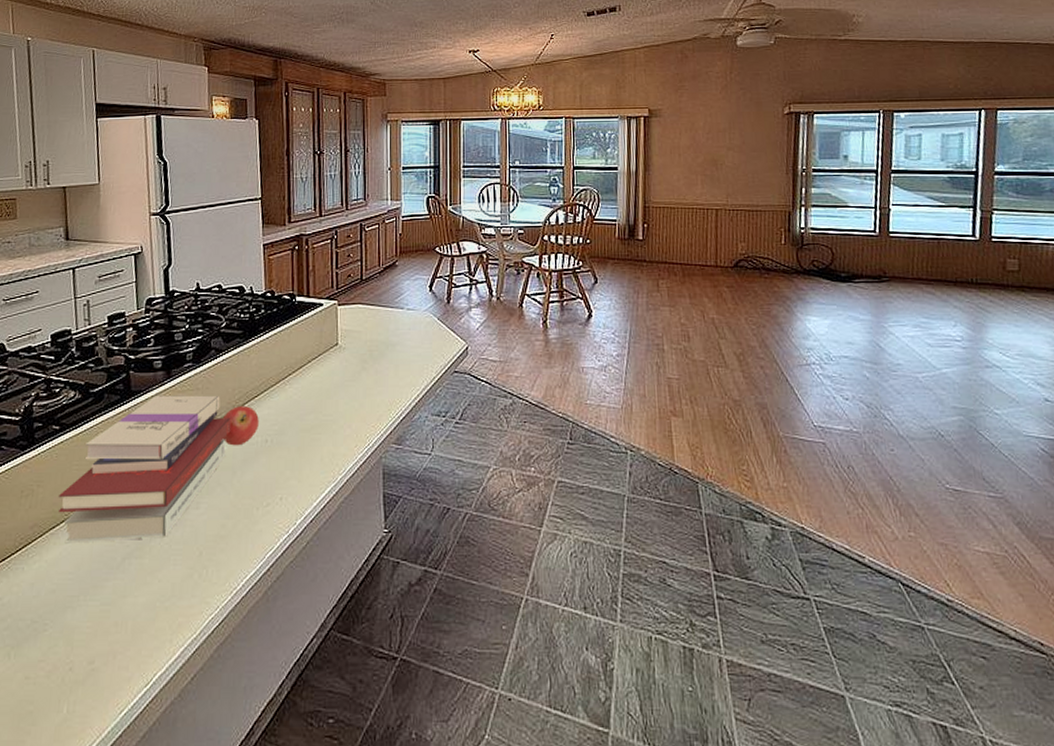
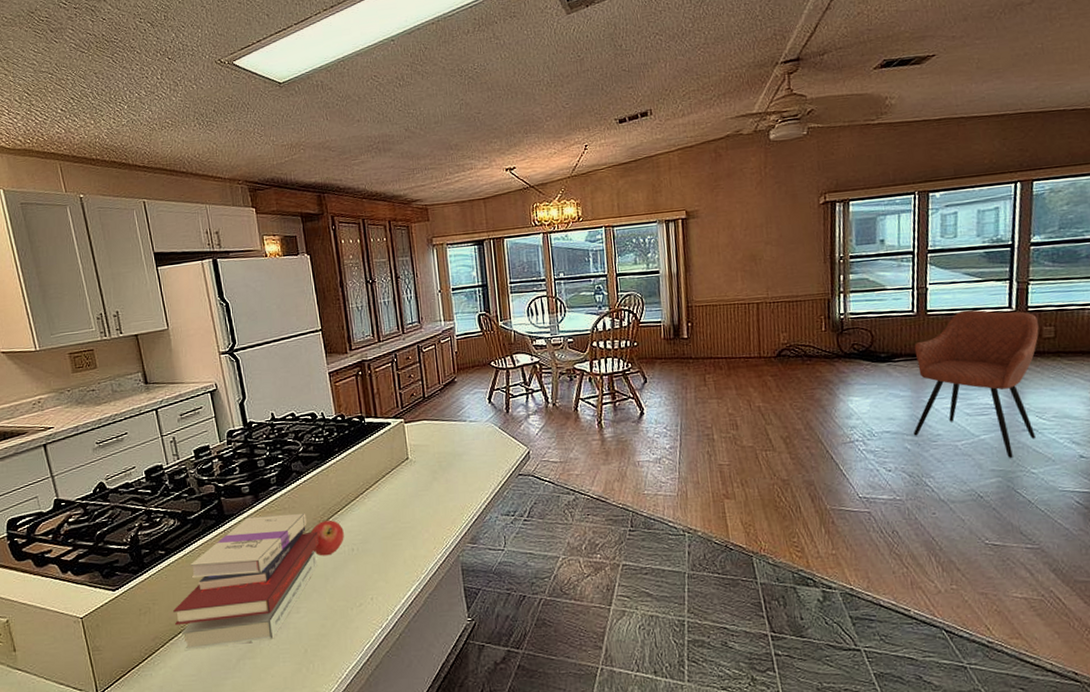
armchair: none [872,235,1003,397] -> present [913,309,1039,459]

